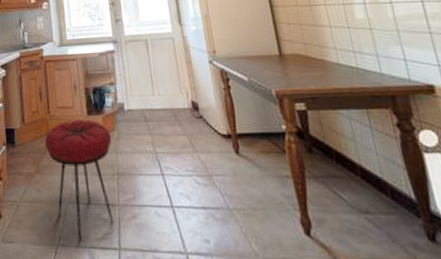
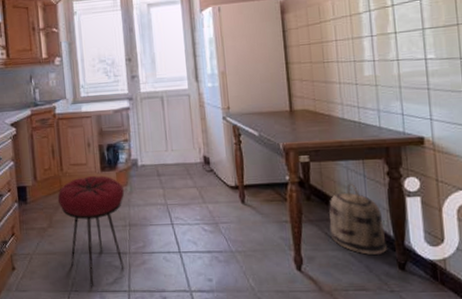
basket: none [334,135,410,221] -> present [329,183,387,255]

